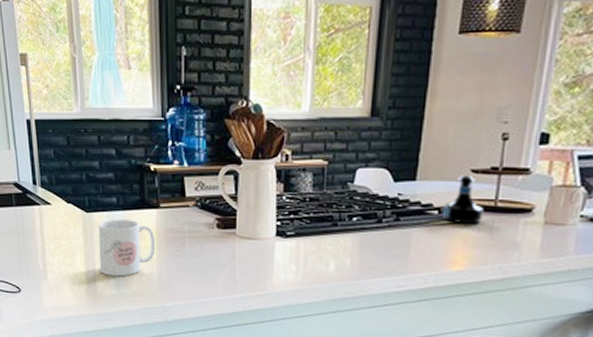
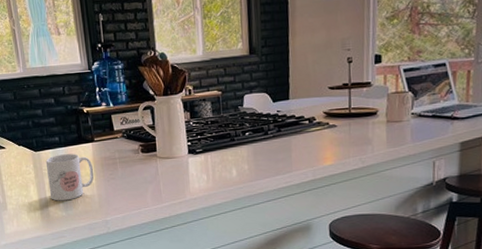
tequila bottle: present [442,175,484,224] -> none [311,91,342,129]

